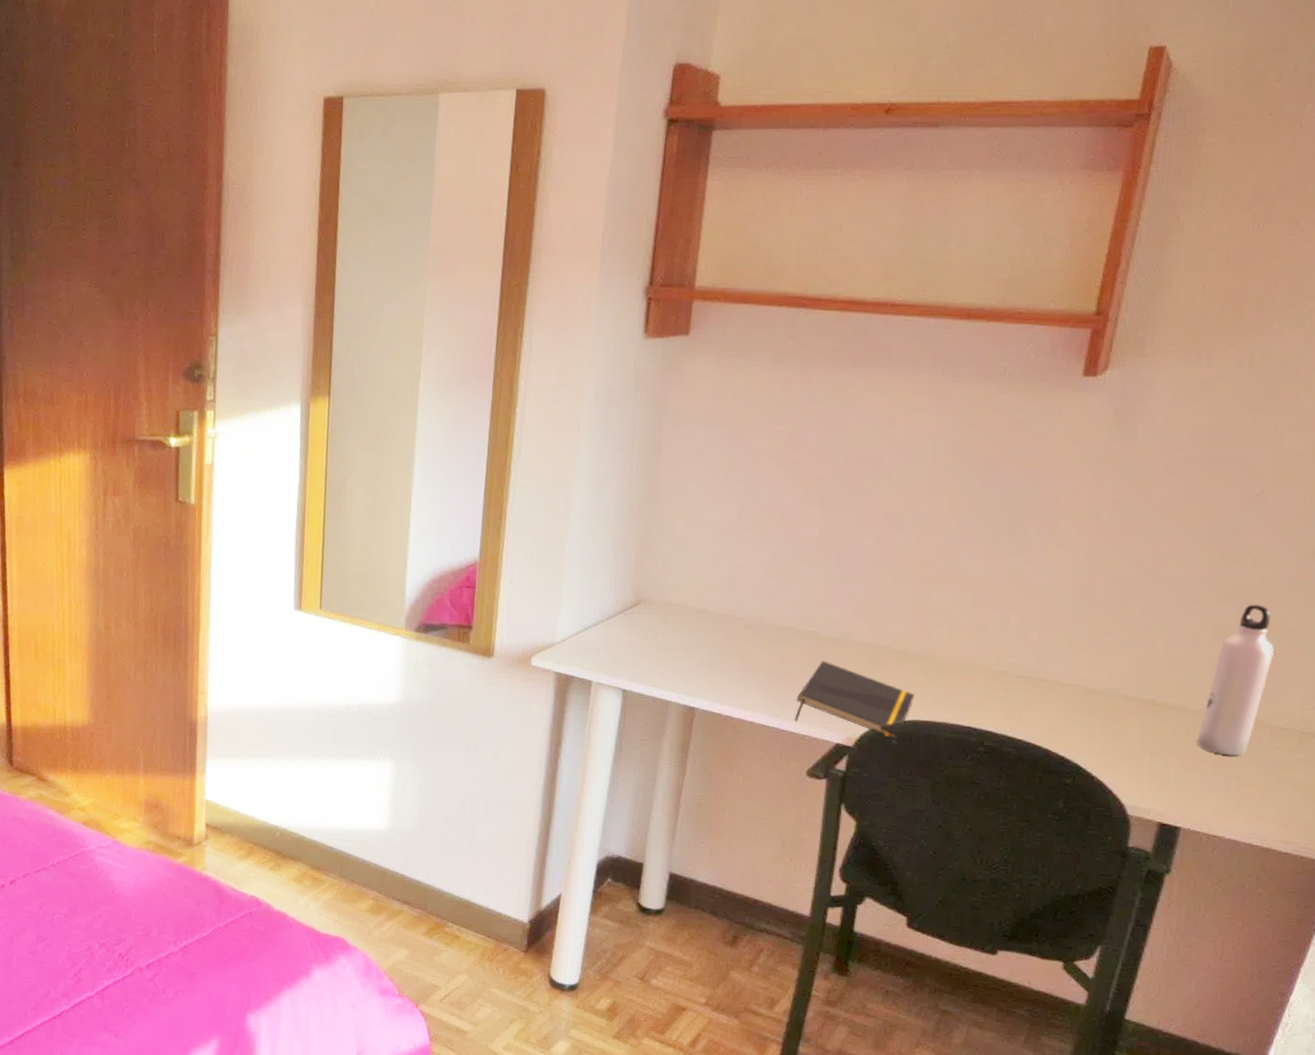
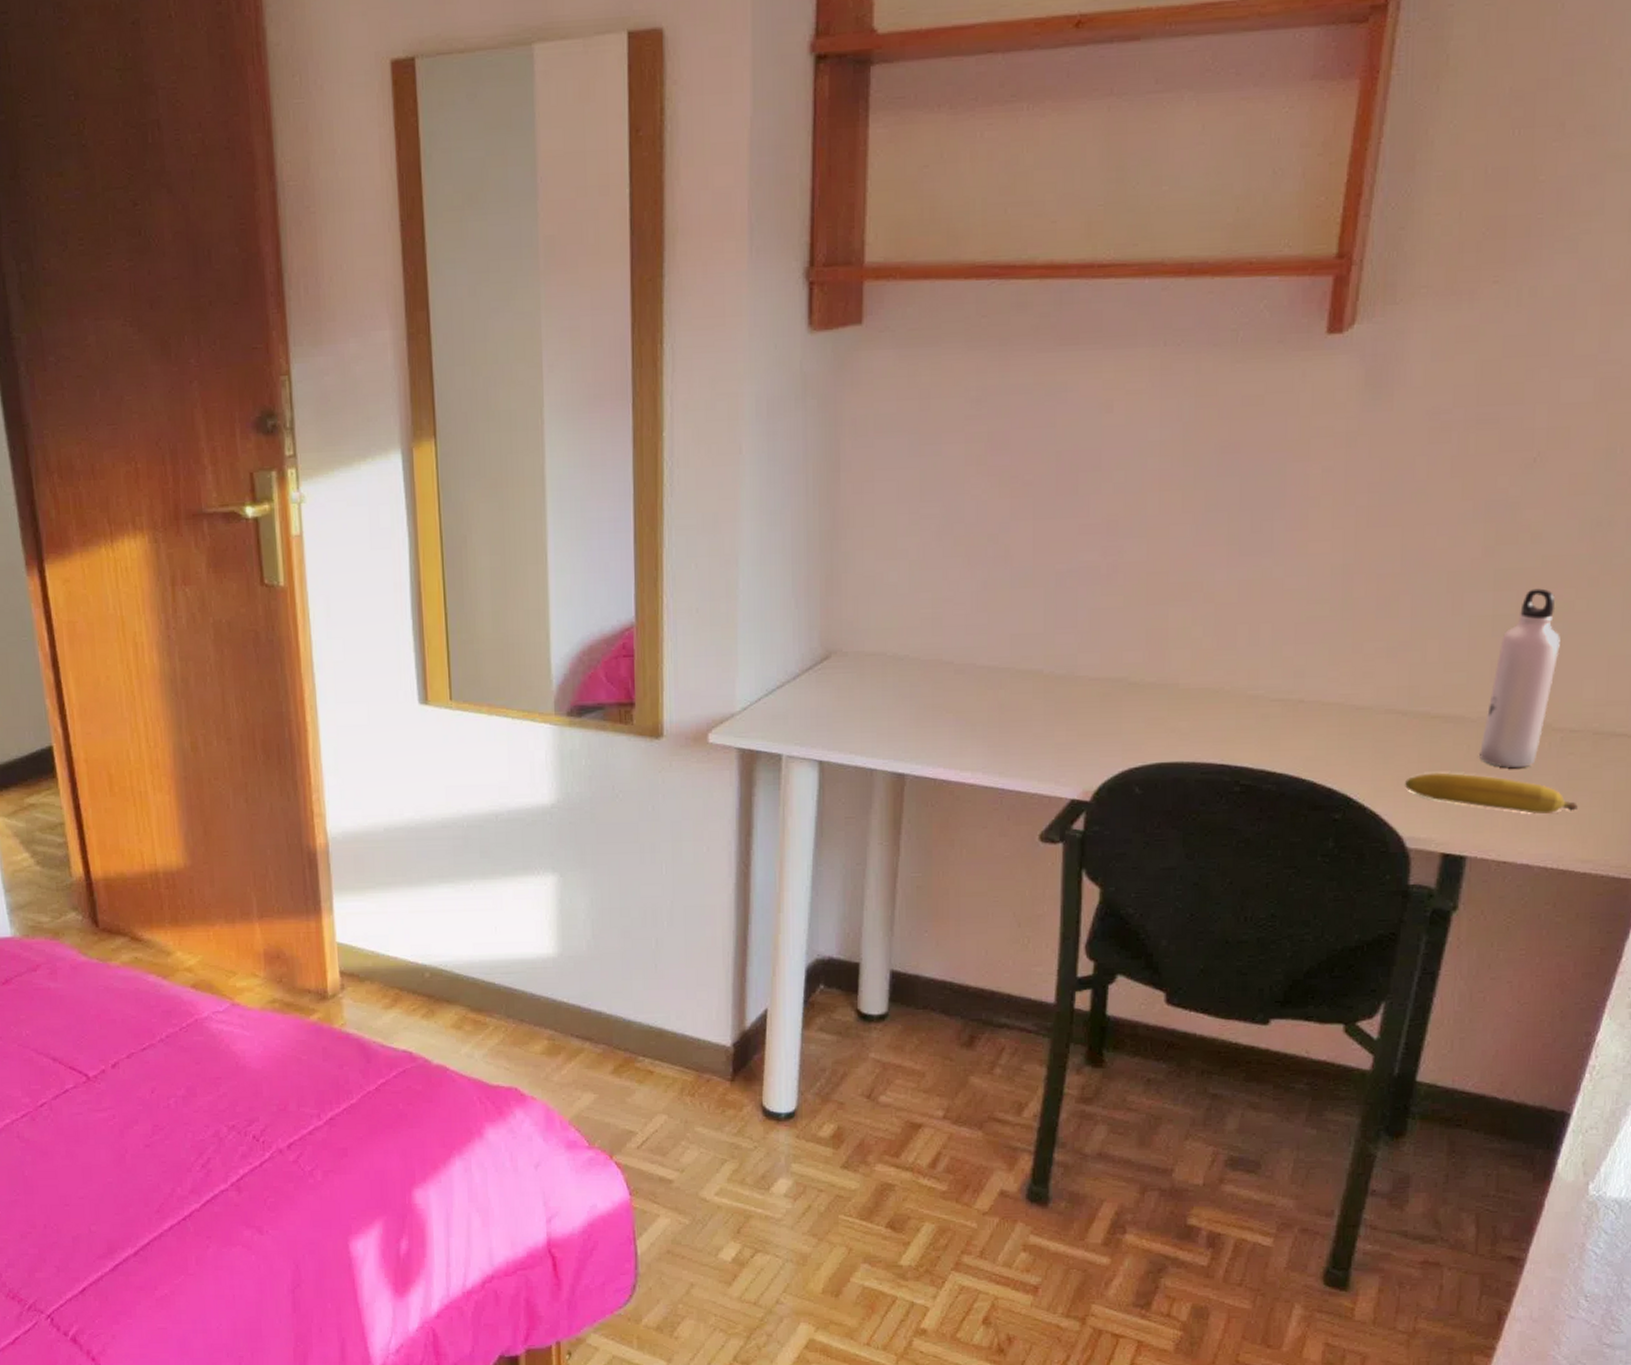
notepad: present [794,660,915,740] -> none [1021,703,1157,788]
fruit: none [1129,752,1283,798] -> present [1405,772,1578,814]

